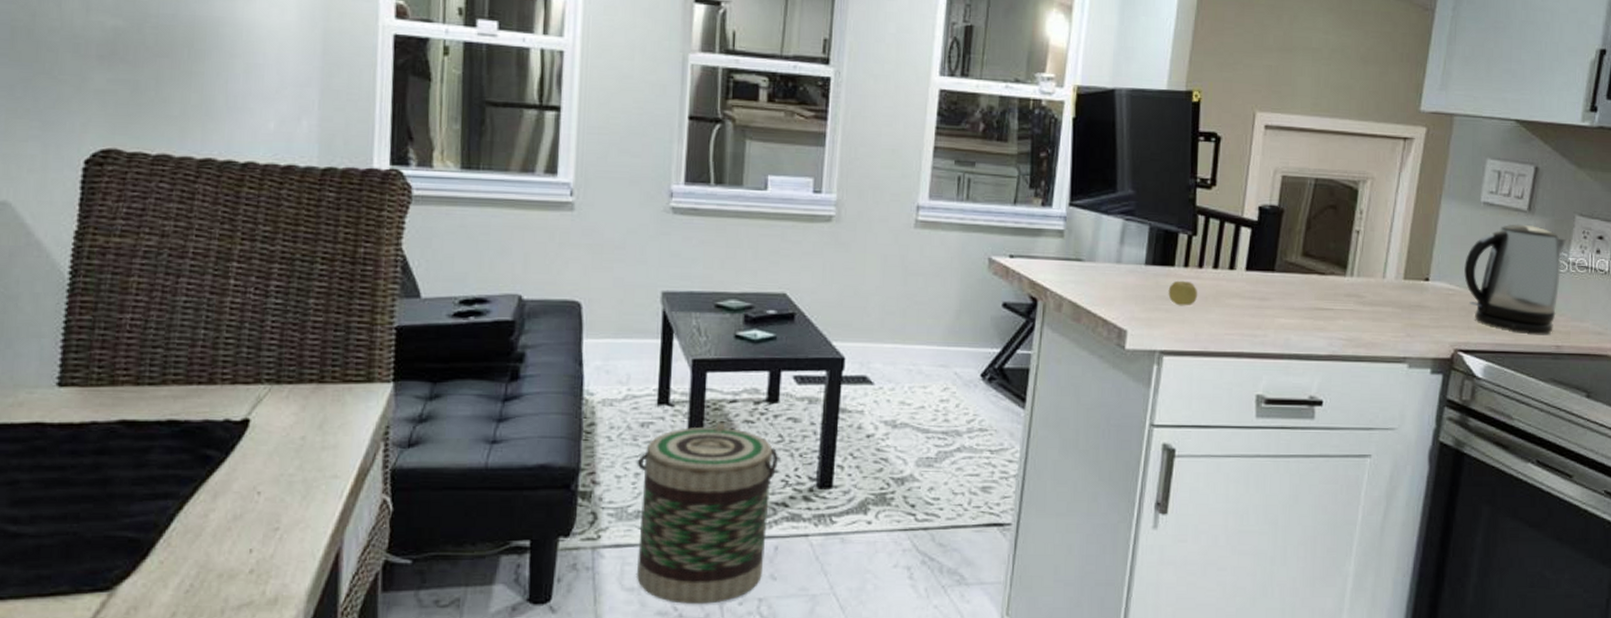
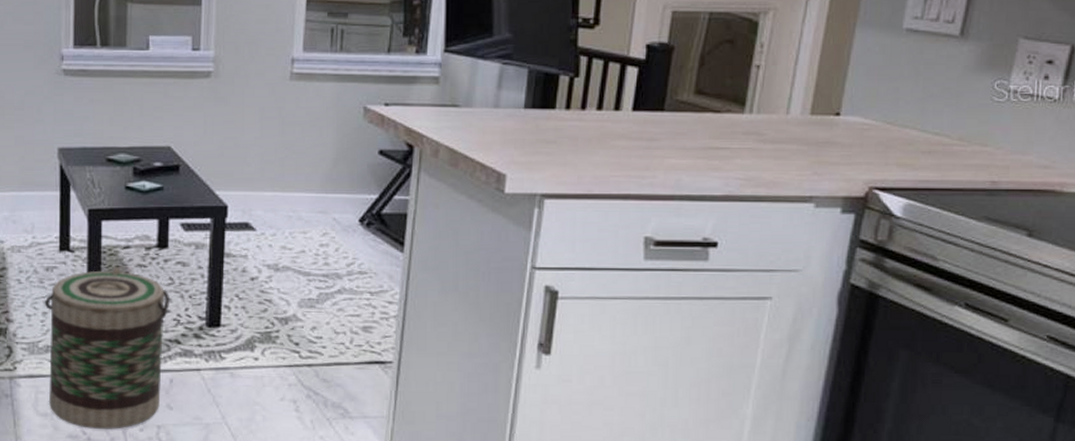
fruit: present [1168,280,1198,306] -> none [549,123,581,149]
kettle: present [1464,224,1566,334] -> none [882,51,1006,169]

